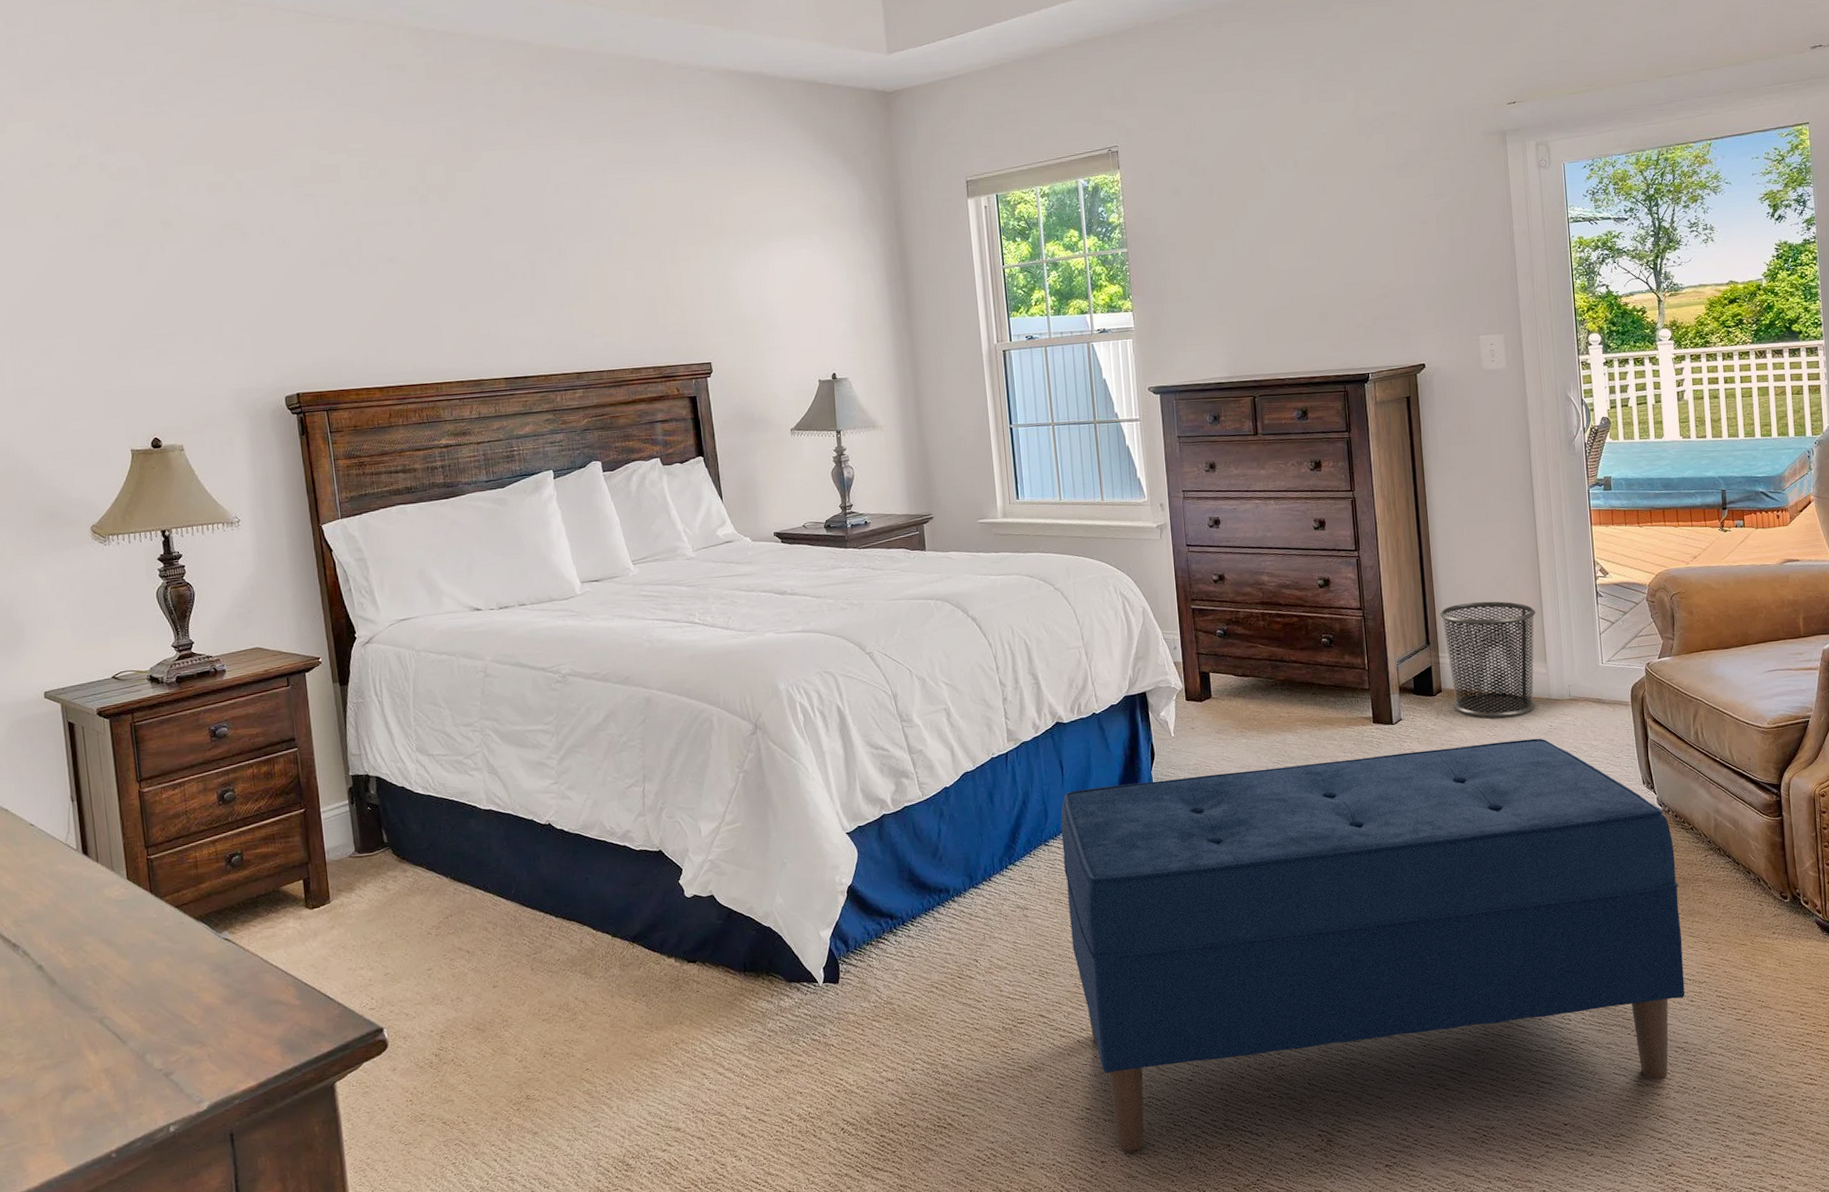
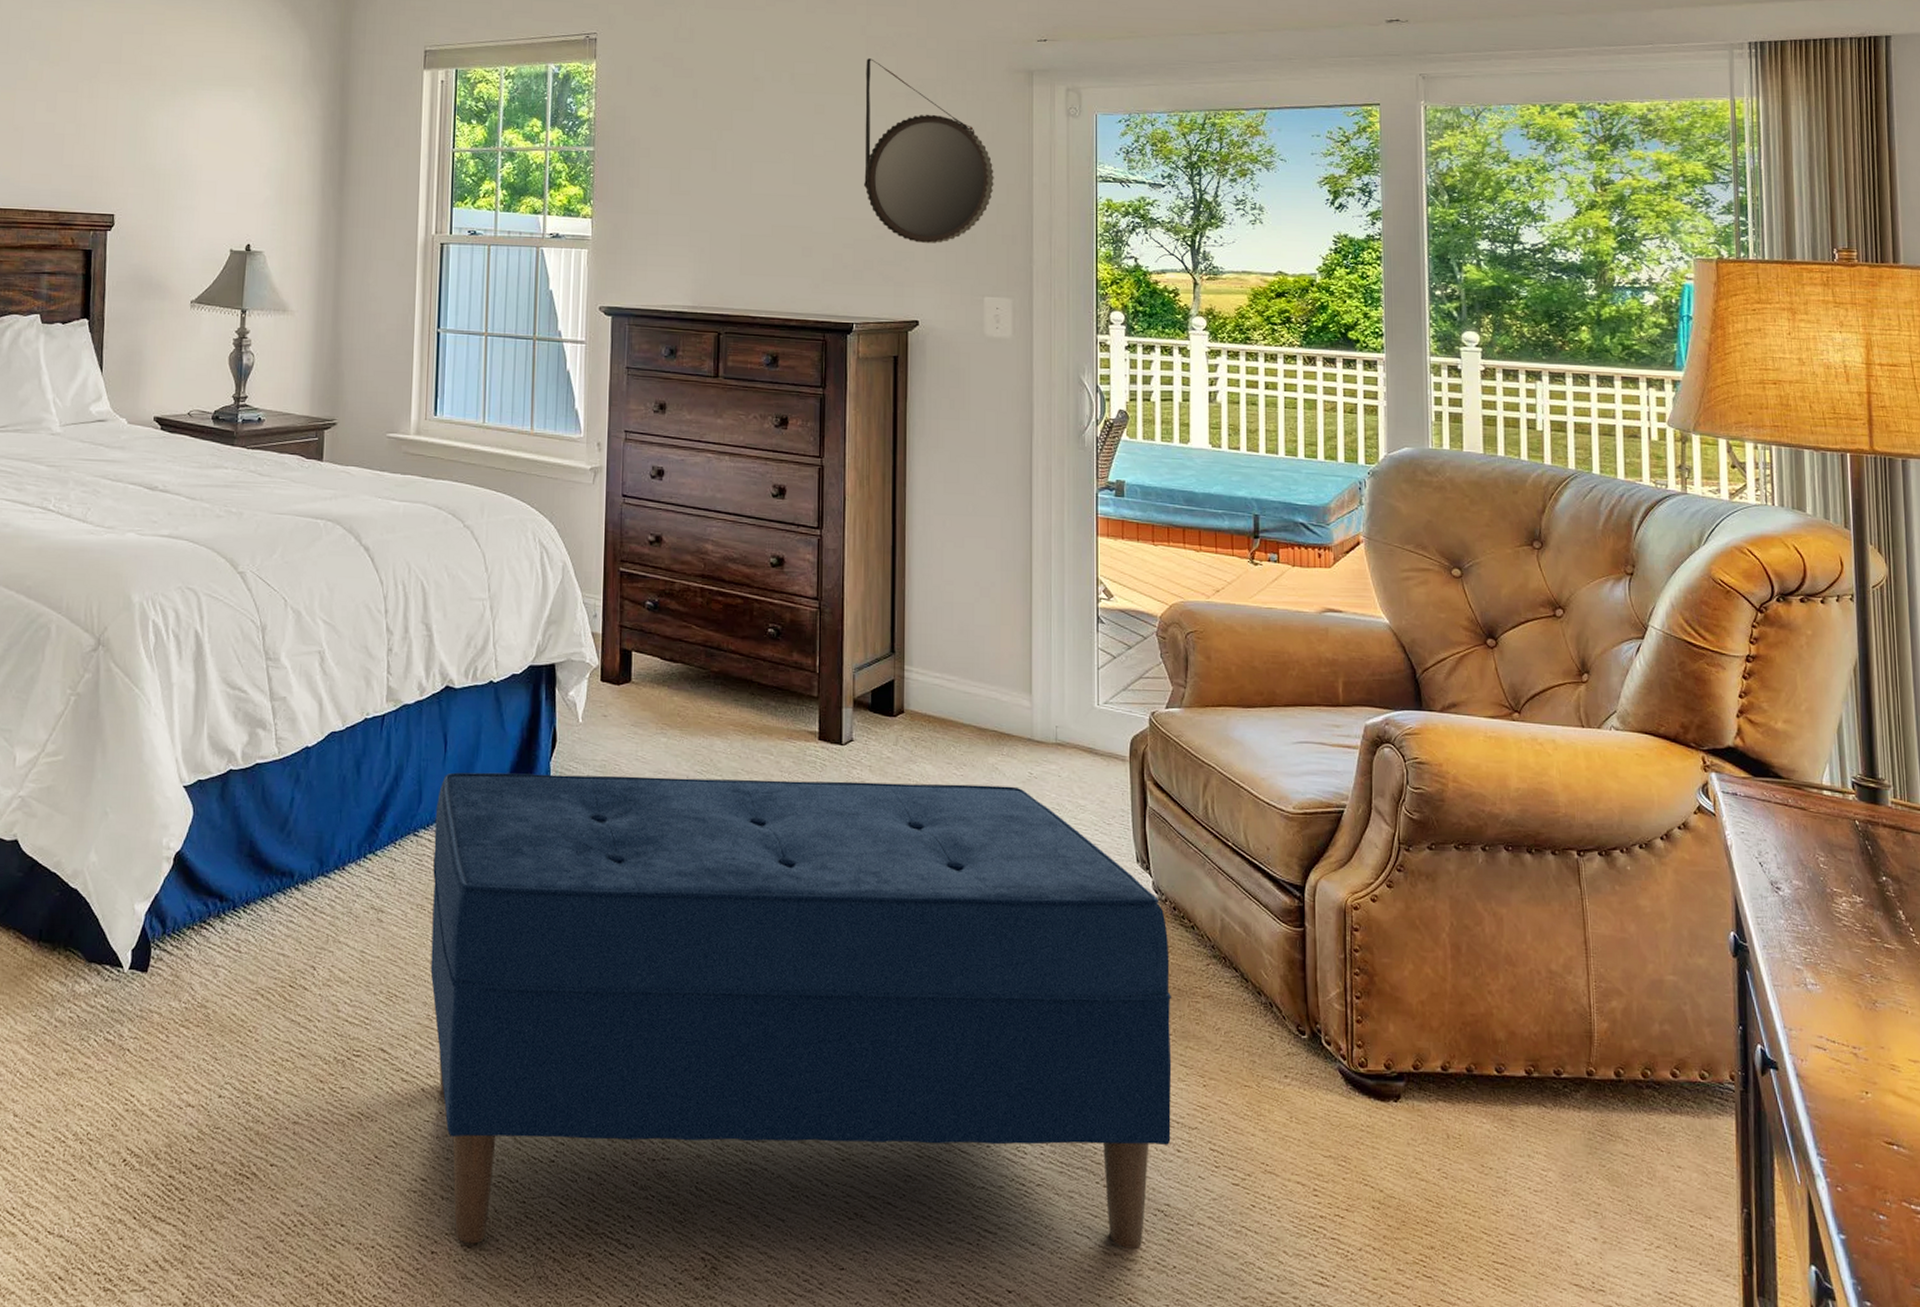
home mirror: none [1358,138,1480,296] -> present [864,58,994,244]
waste bin: present [1440,601,1536,718] -> none [910,609,1024,755]

